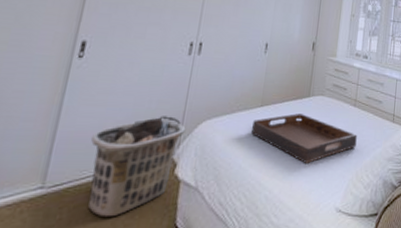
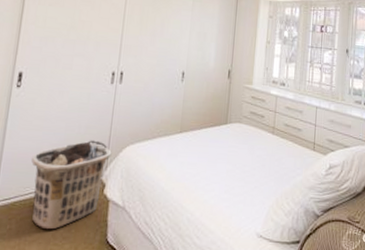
serving tray: present [251,113,357,164] -> none [172,140,276,190]

